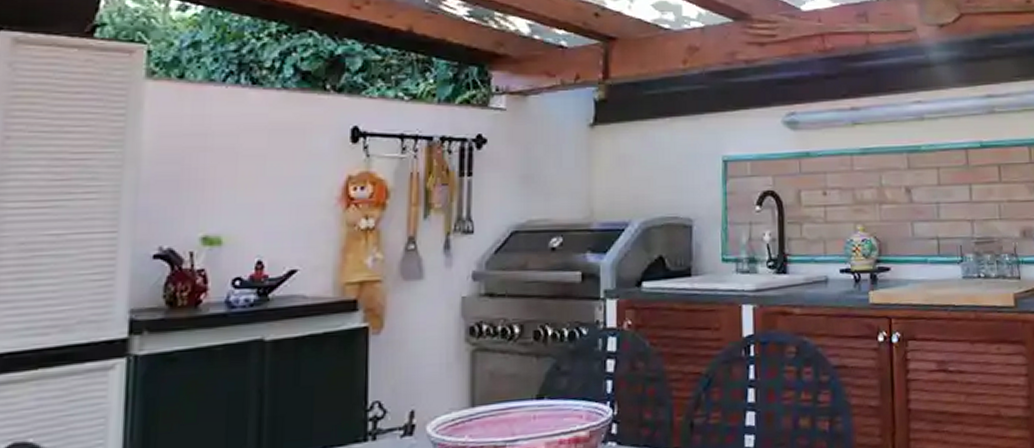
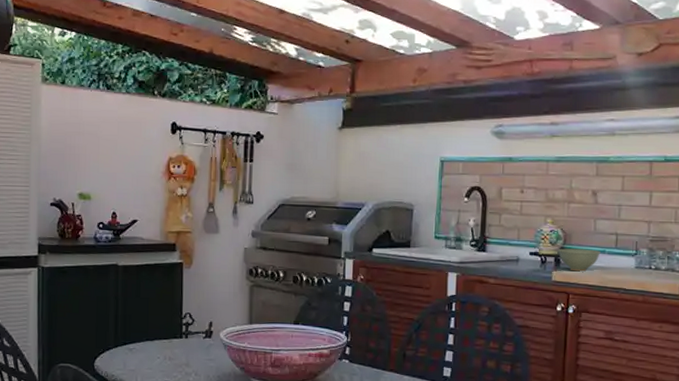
bowl: none [872,259,922,289] -> present [557,248,601,272]

